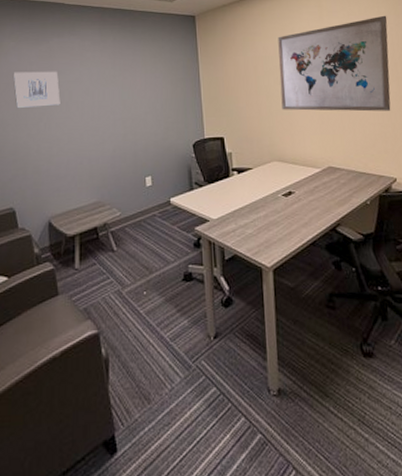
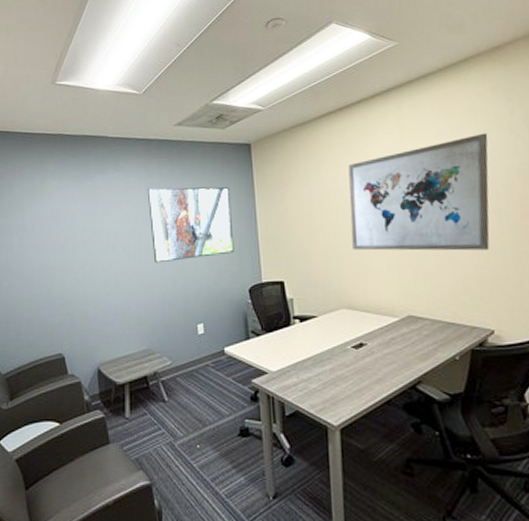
wall art: present [13,71,61,109] -> none [57,210,106,252]
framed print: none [101,51,180,121] -> present [147,186,234,263]

